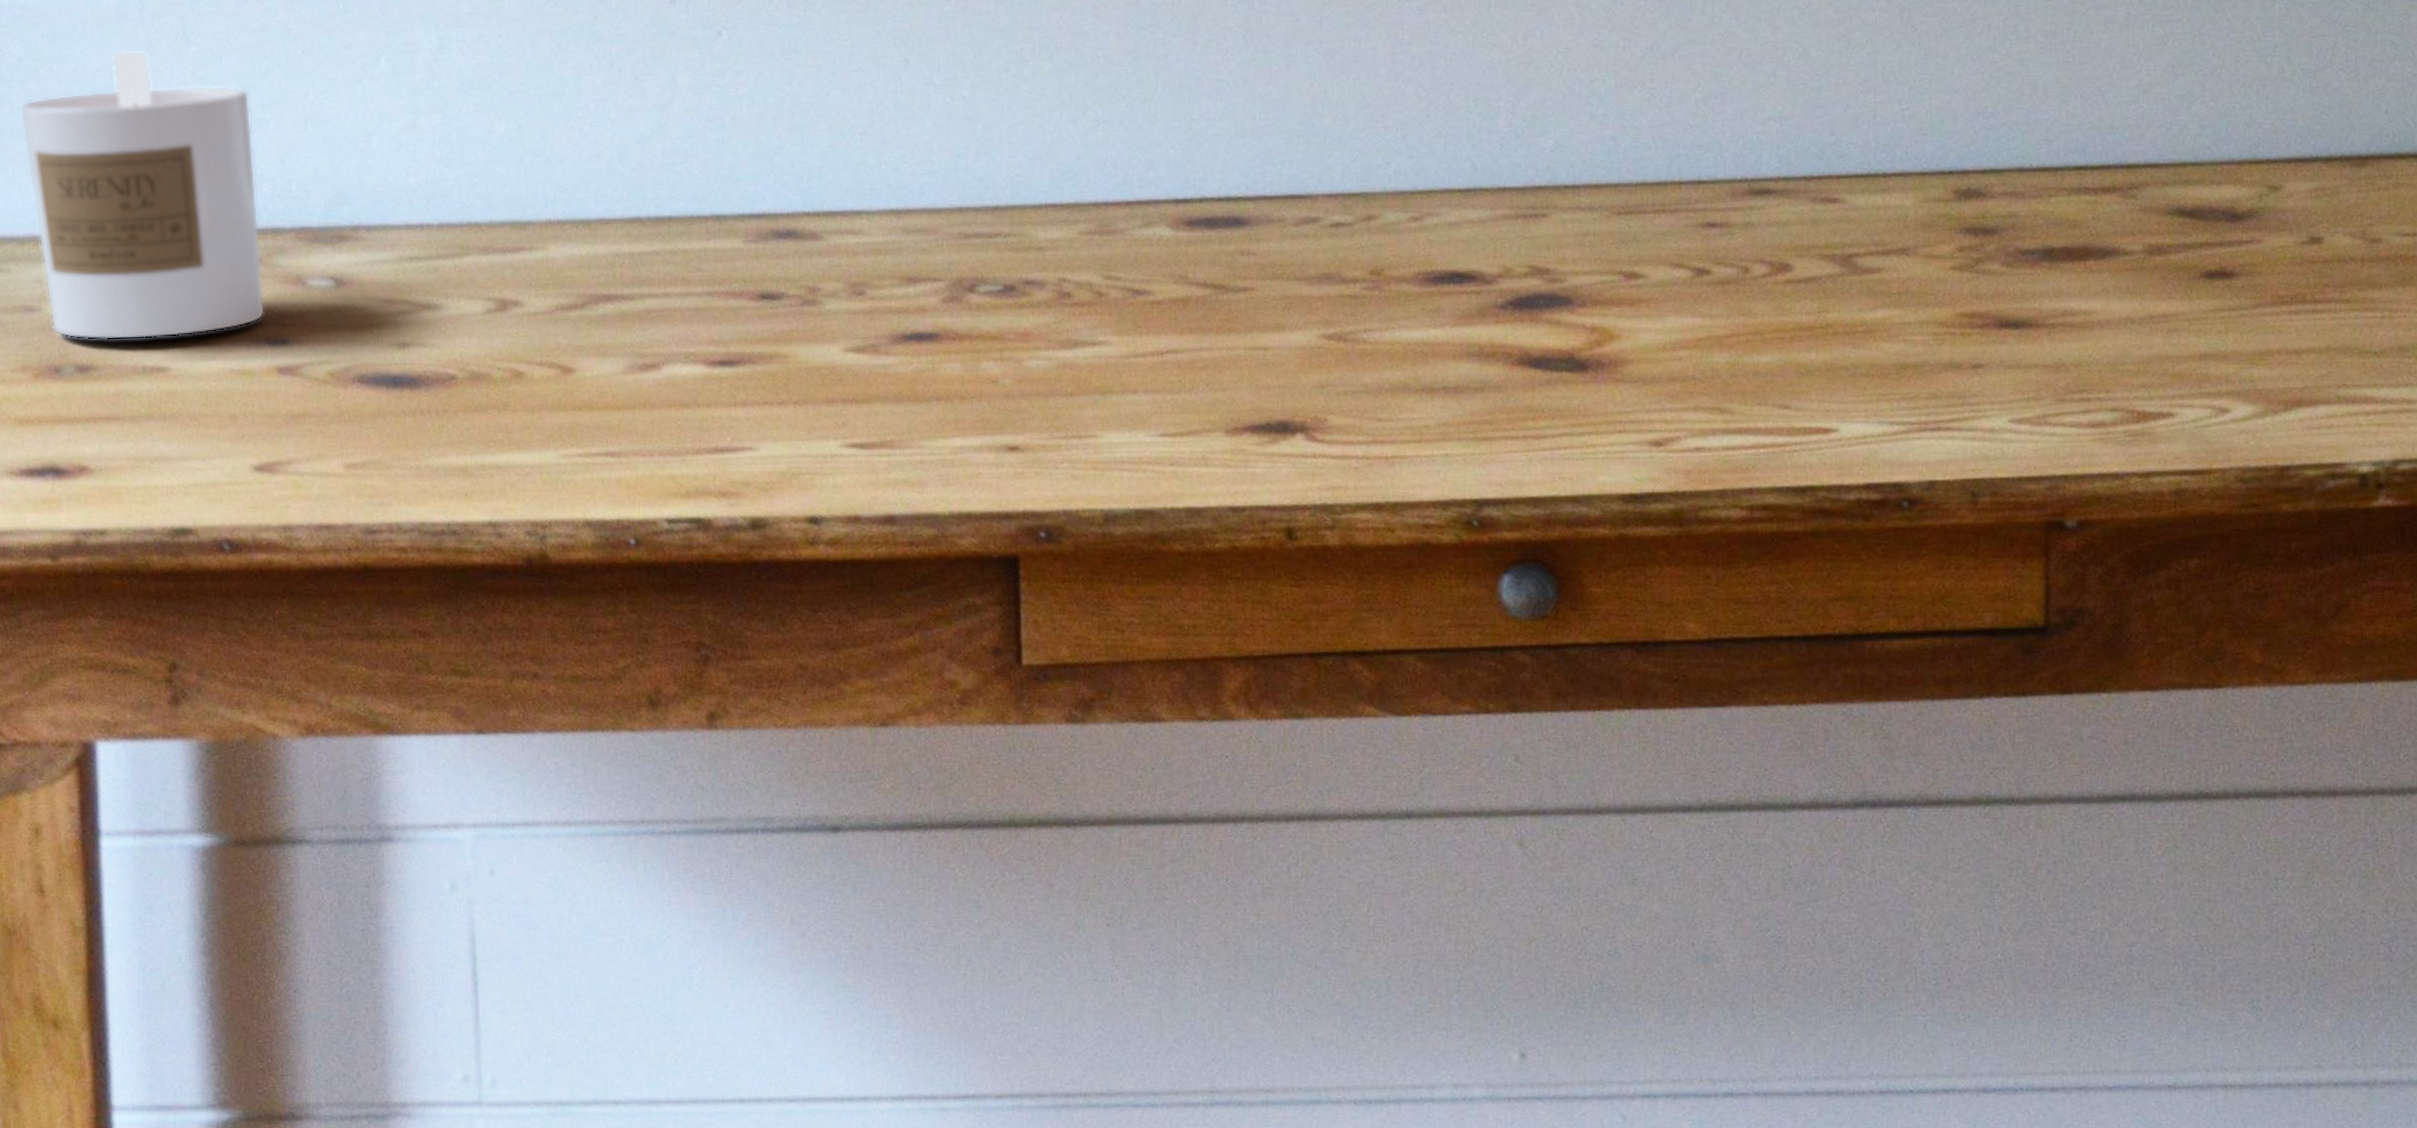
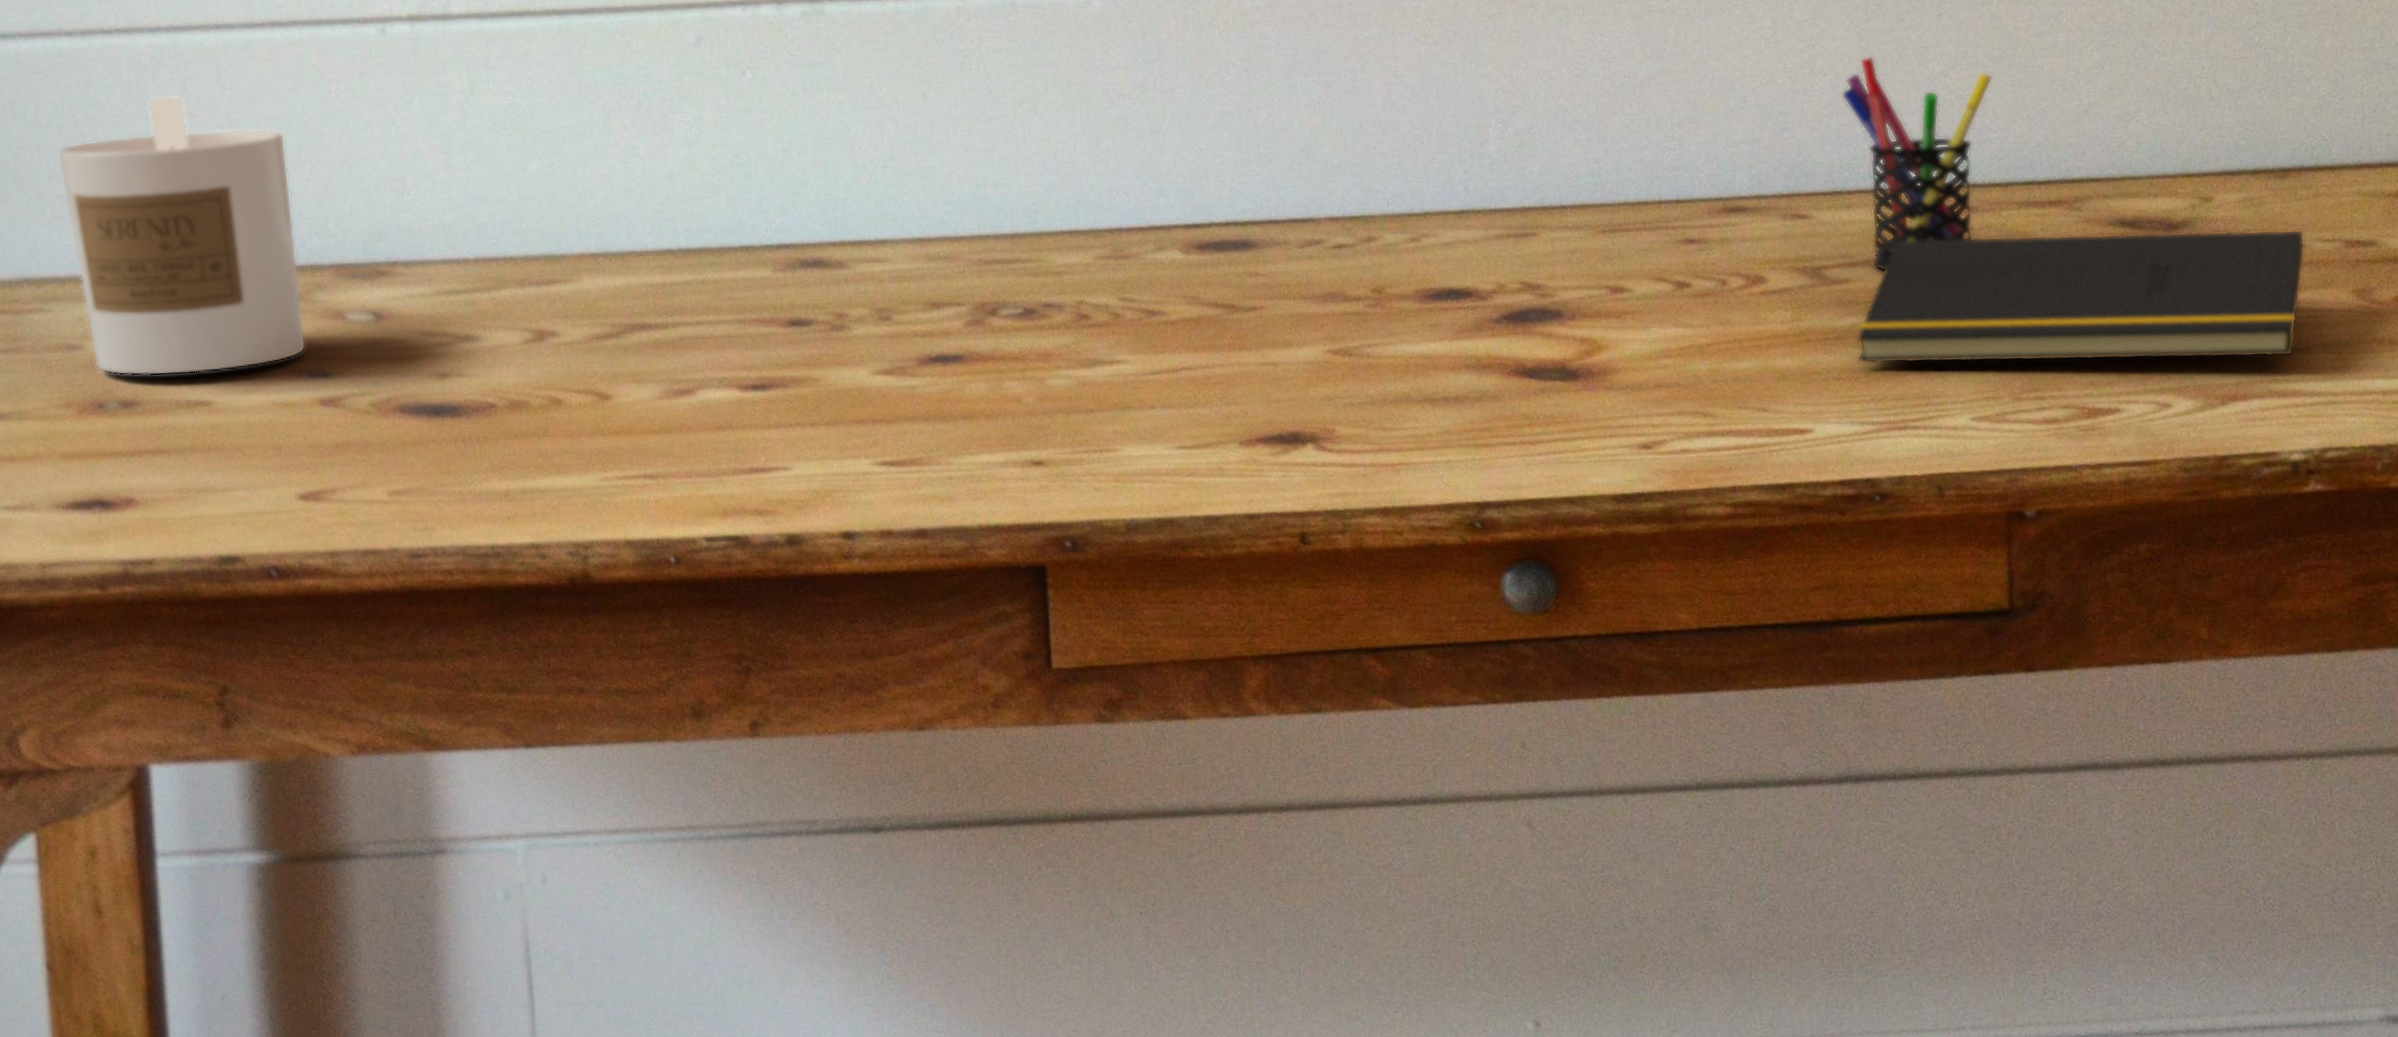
pen holder: none [1880,29,2045,261] -> present [1841,56,1993,271]
notepad: none [1887,222,2382,360] -> present [1855,229,2305,364]

